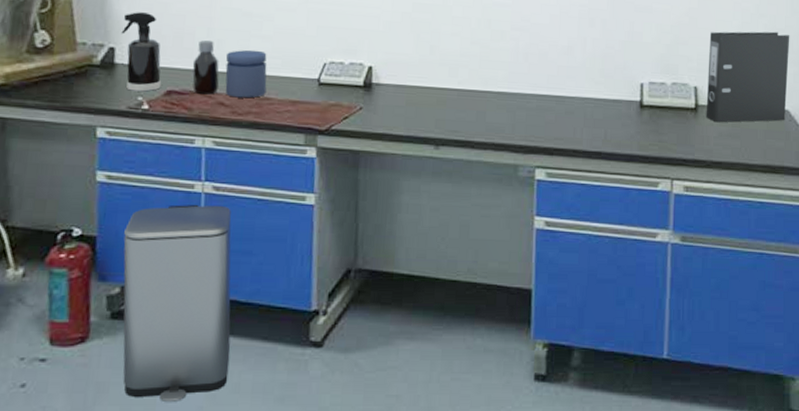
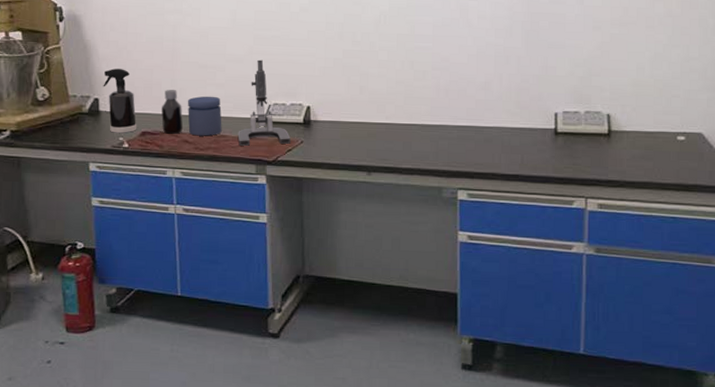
pedal bin: present [123,204,232,403] -> none [116,223,205,378]
microscope: none [284,9,348,111] -> present [237,59,291,146]
binder: present [706,31,790,123] -> none [619,60,704,146]

